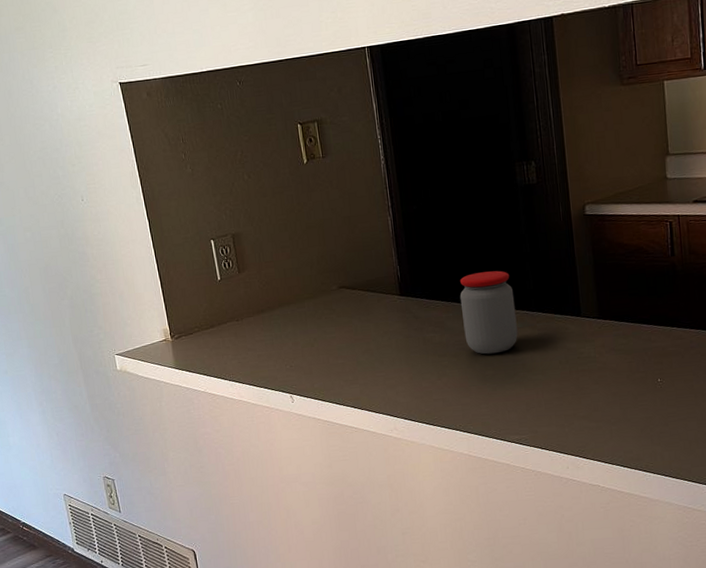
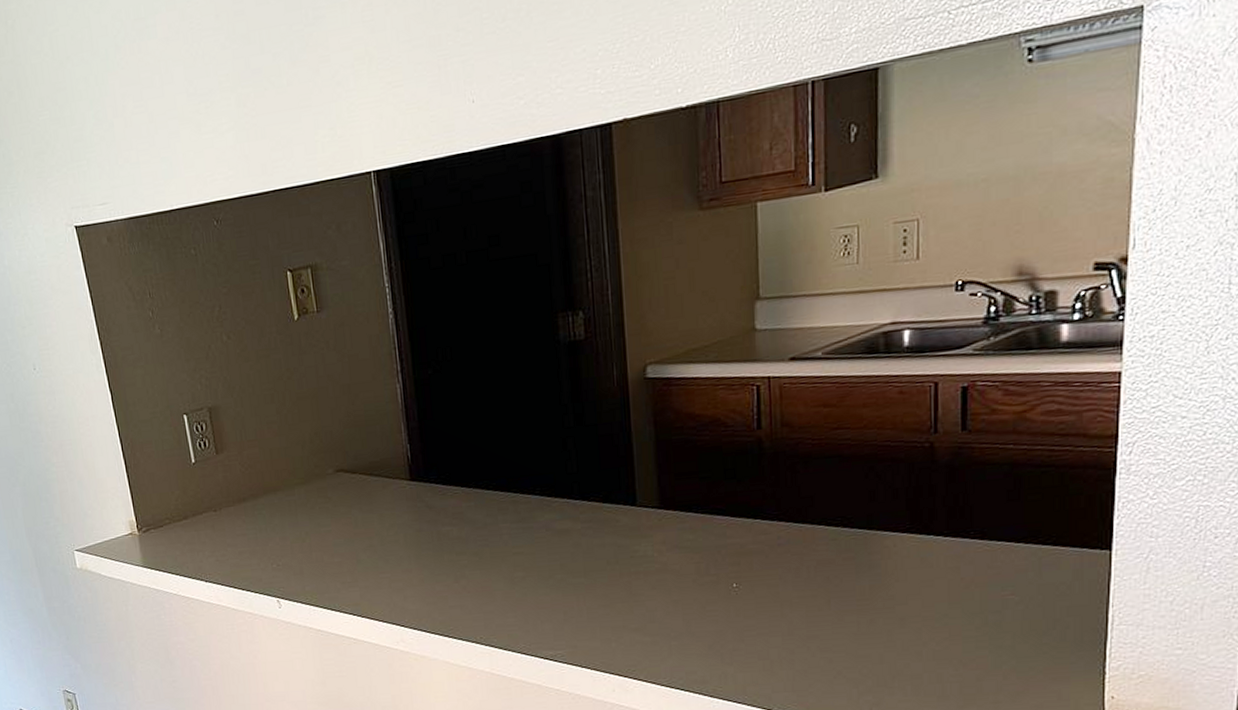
jar: present [459,270,518,355] -> none [483,449,556,552]

